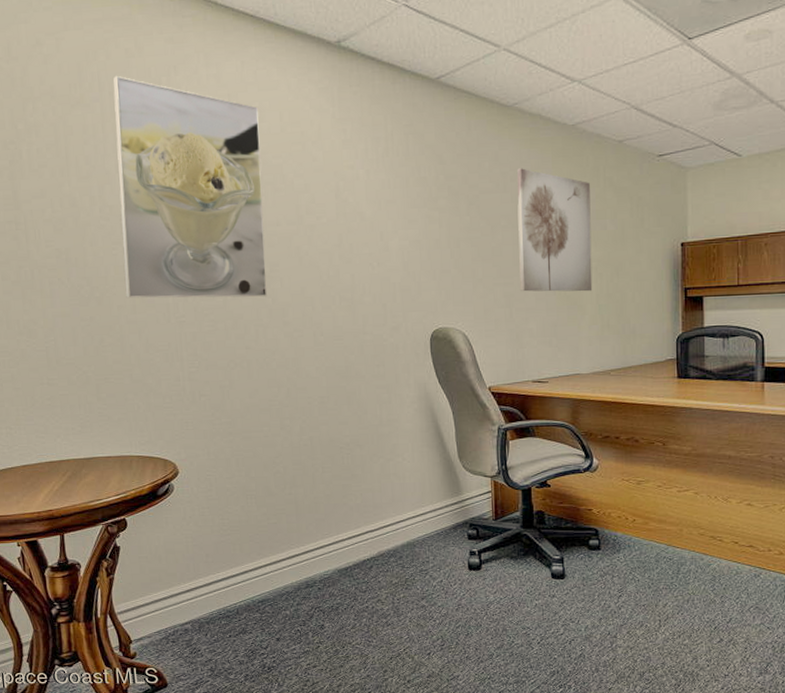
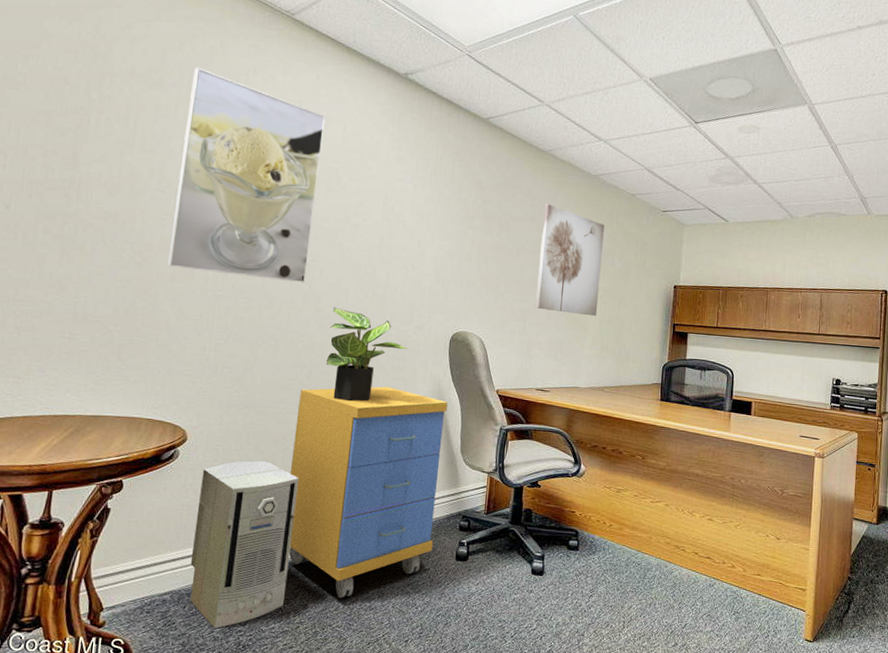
air purifier: none [199,486,301,653] -> present [190,460,299,629]
storage cabinet: none [281,397,443,616] -> present [289,386,448,598]
potted plant: none [300,318,387,417] -> present [326,307,408,402]

